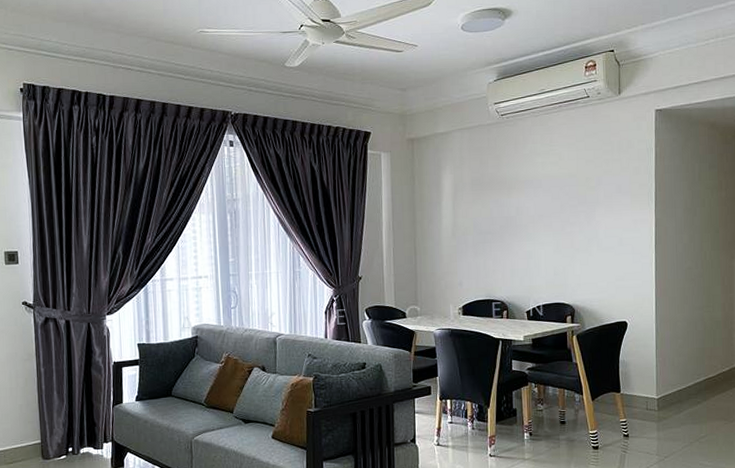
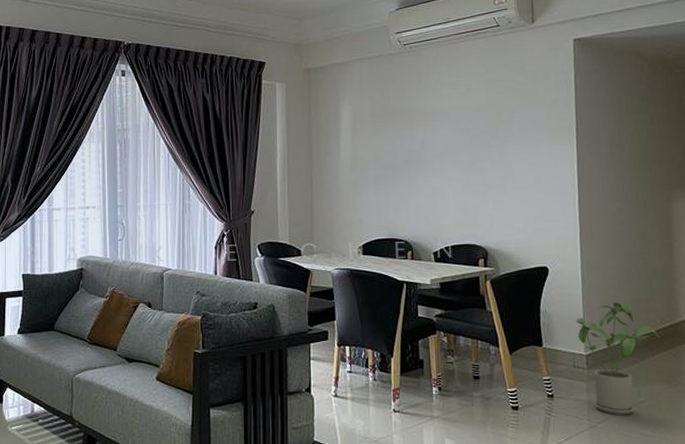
house plant: none [649,350,720,449] -> present [575,302,660,415]

